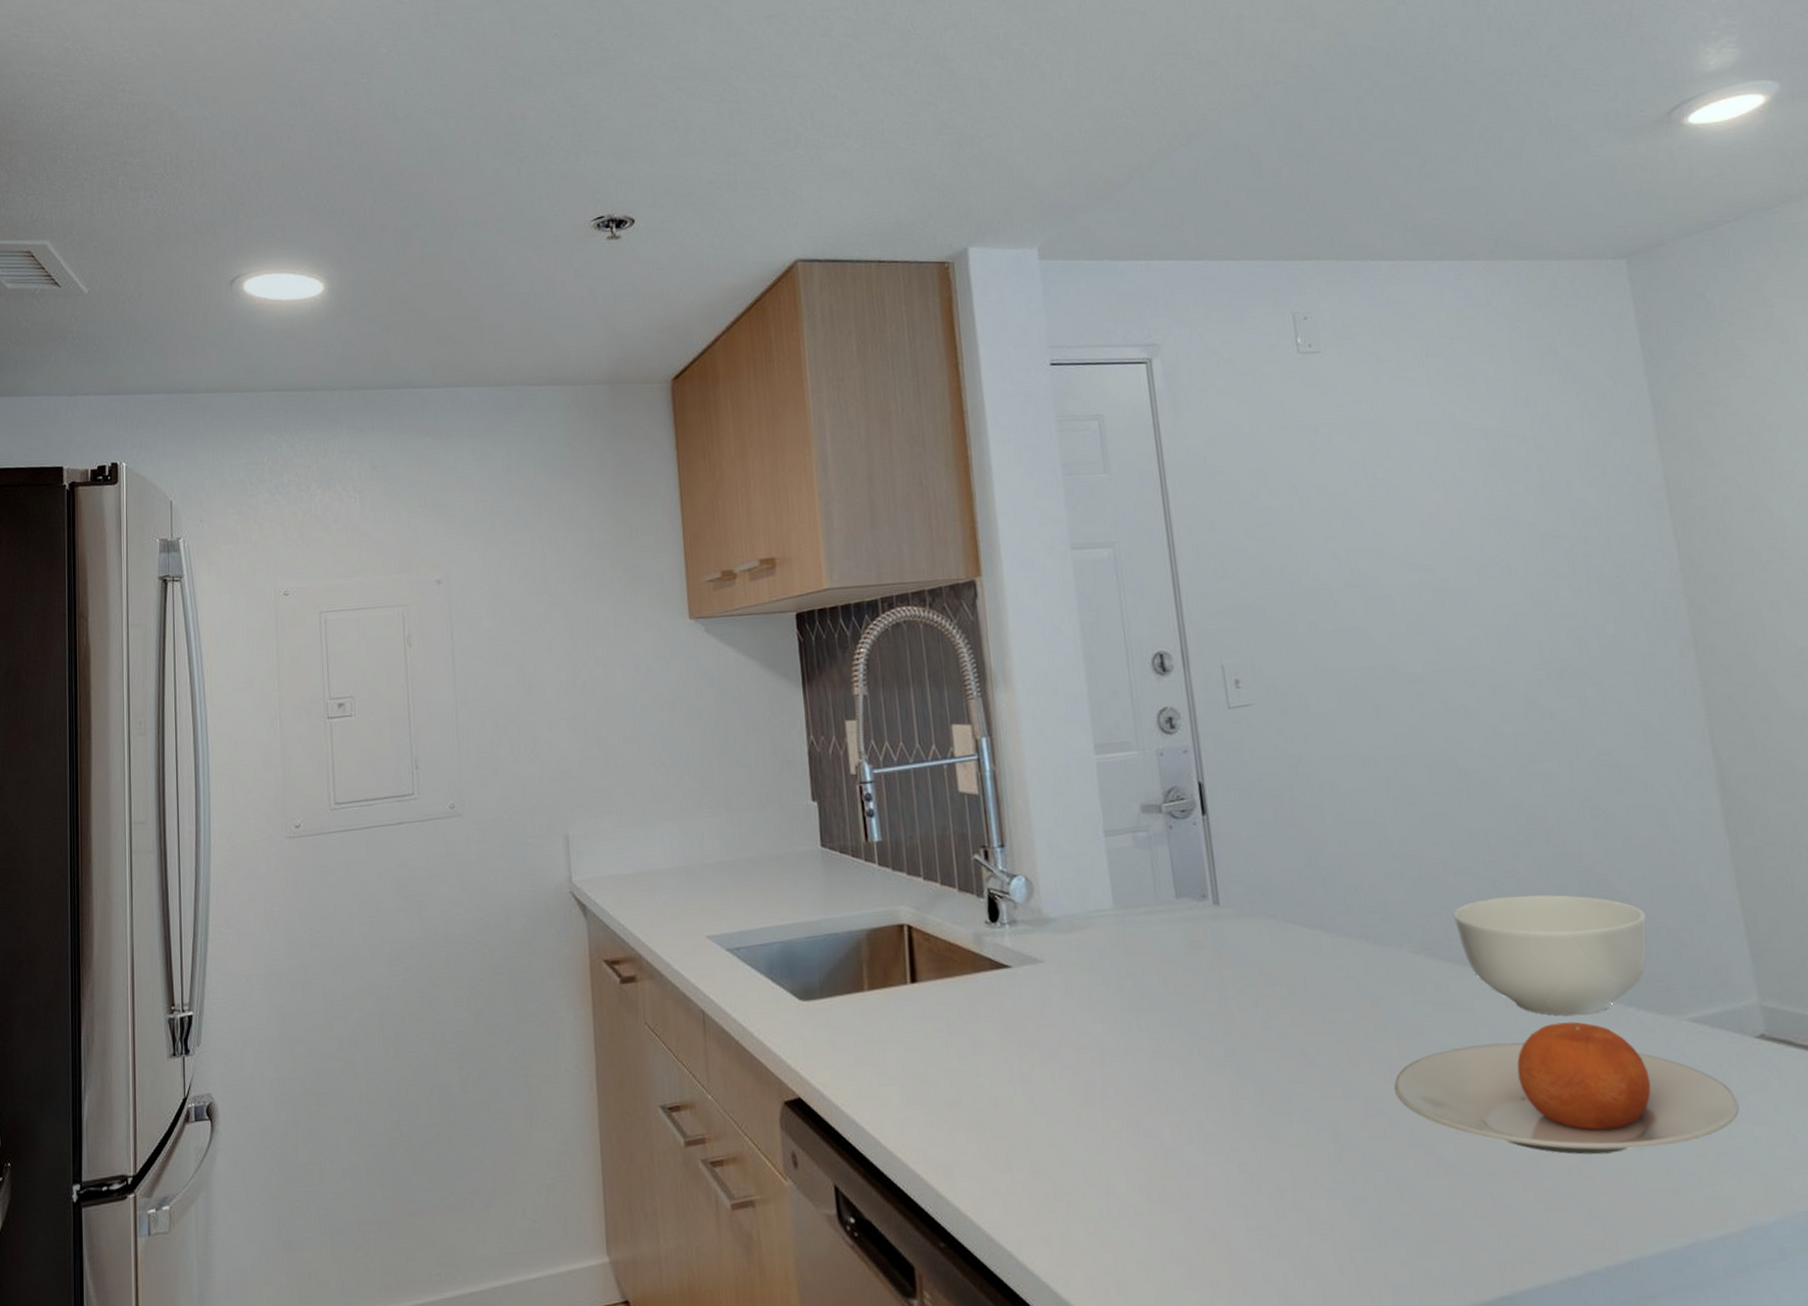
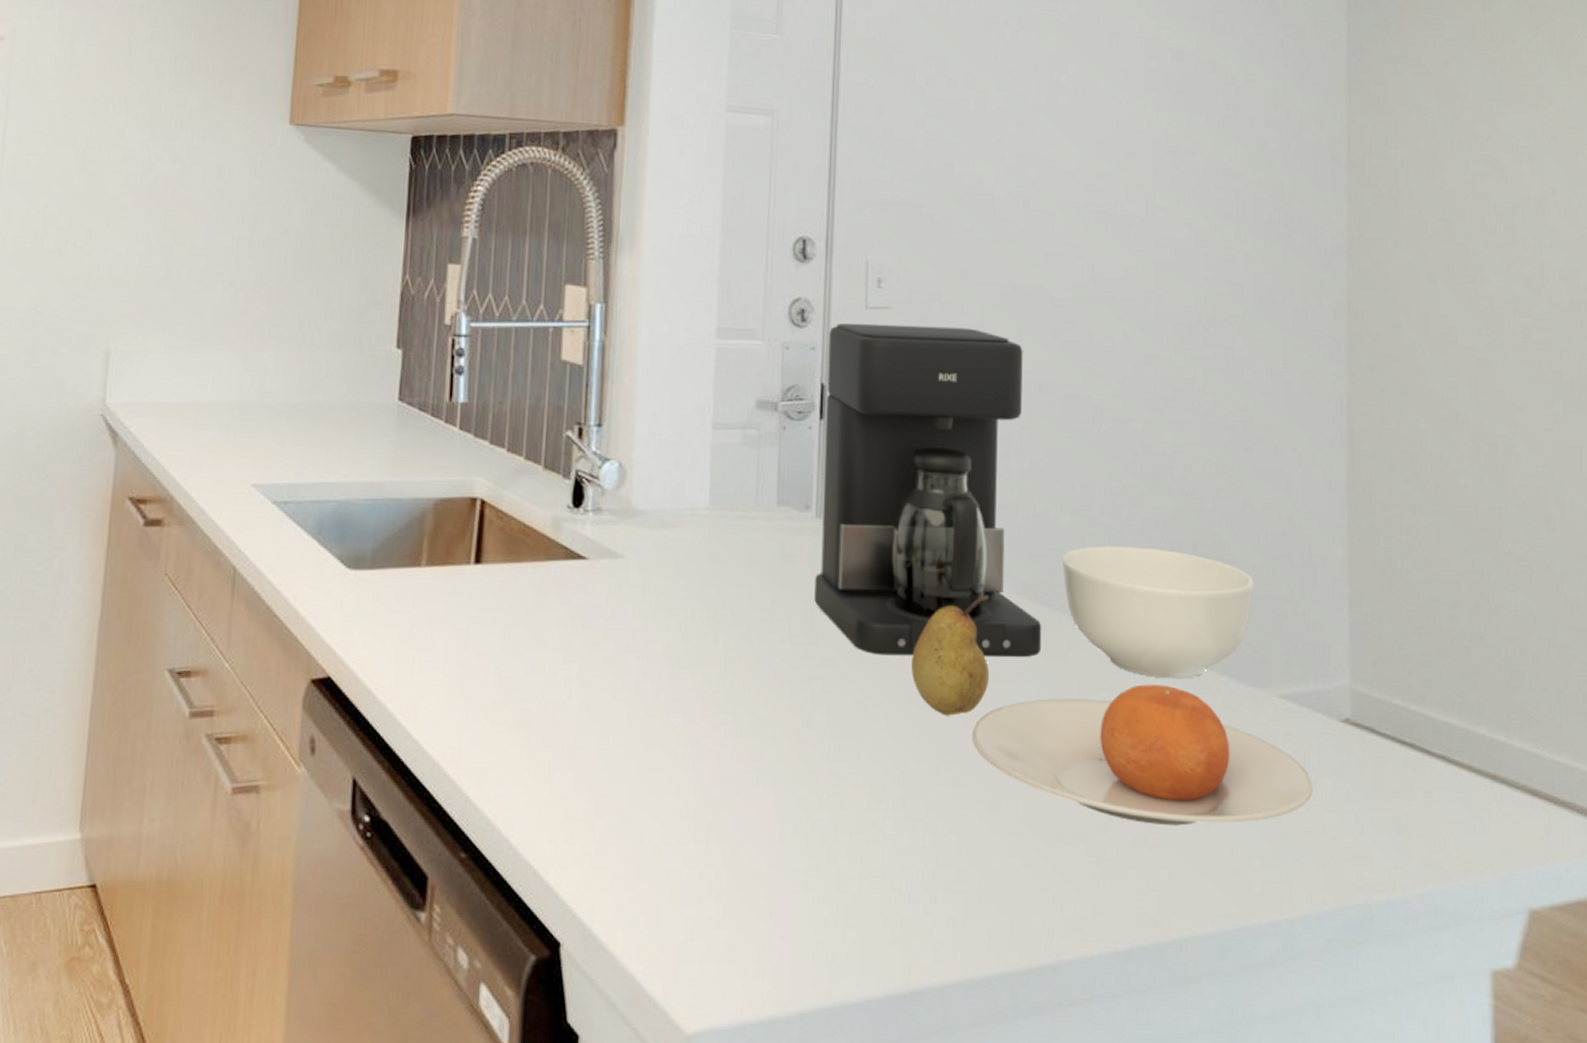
coffee maker: none [1198,713,1448,1024] -> present [814,323,1042,658]
fruit: none [1324,957,1403,1073] -> present [911,595,990,716]

